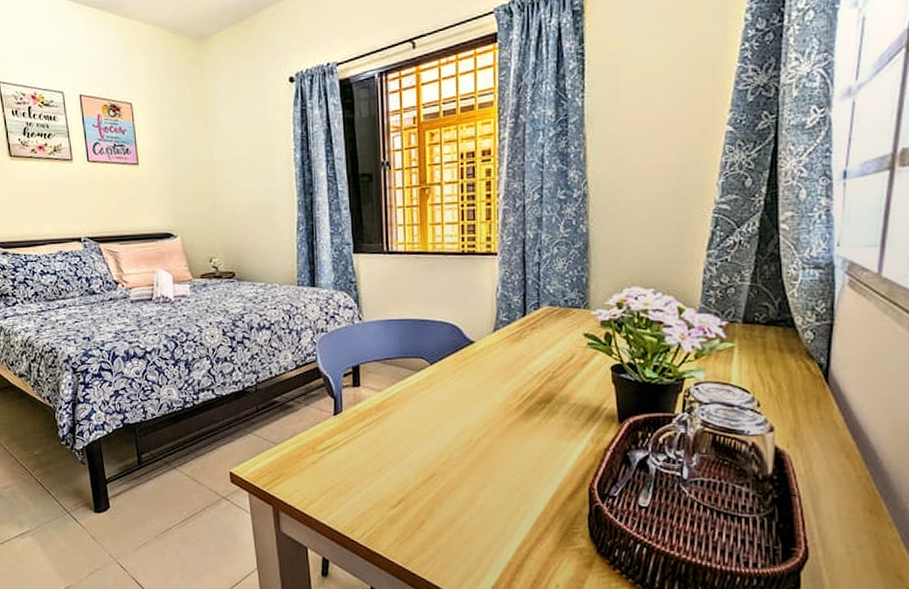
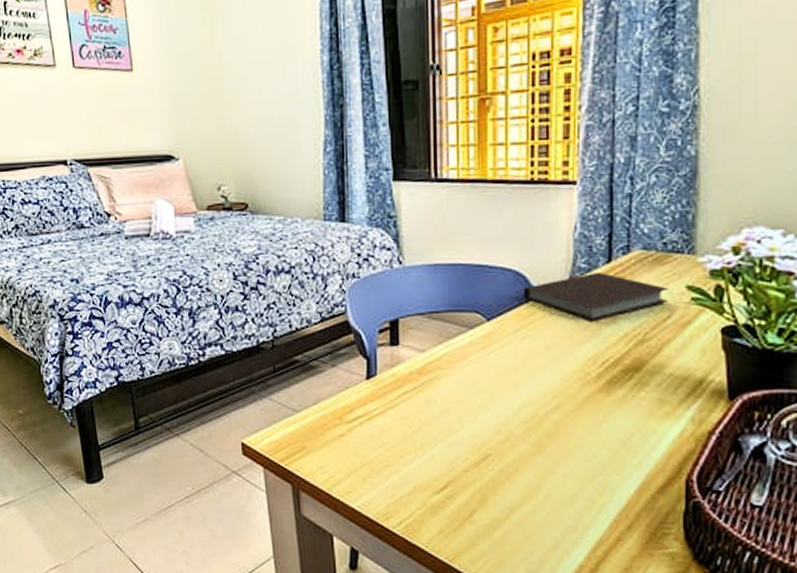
notebook: none [458,324,571,363] -> present [523,272,669,321]

